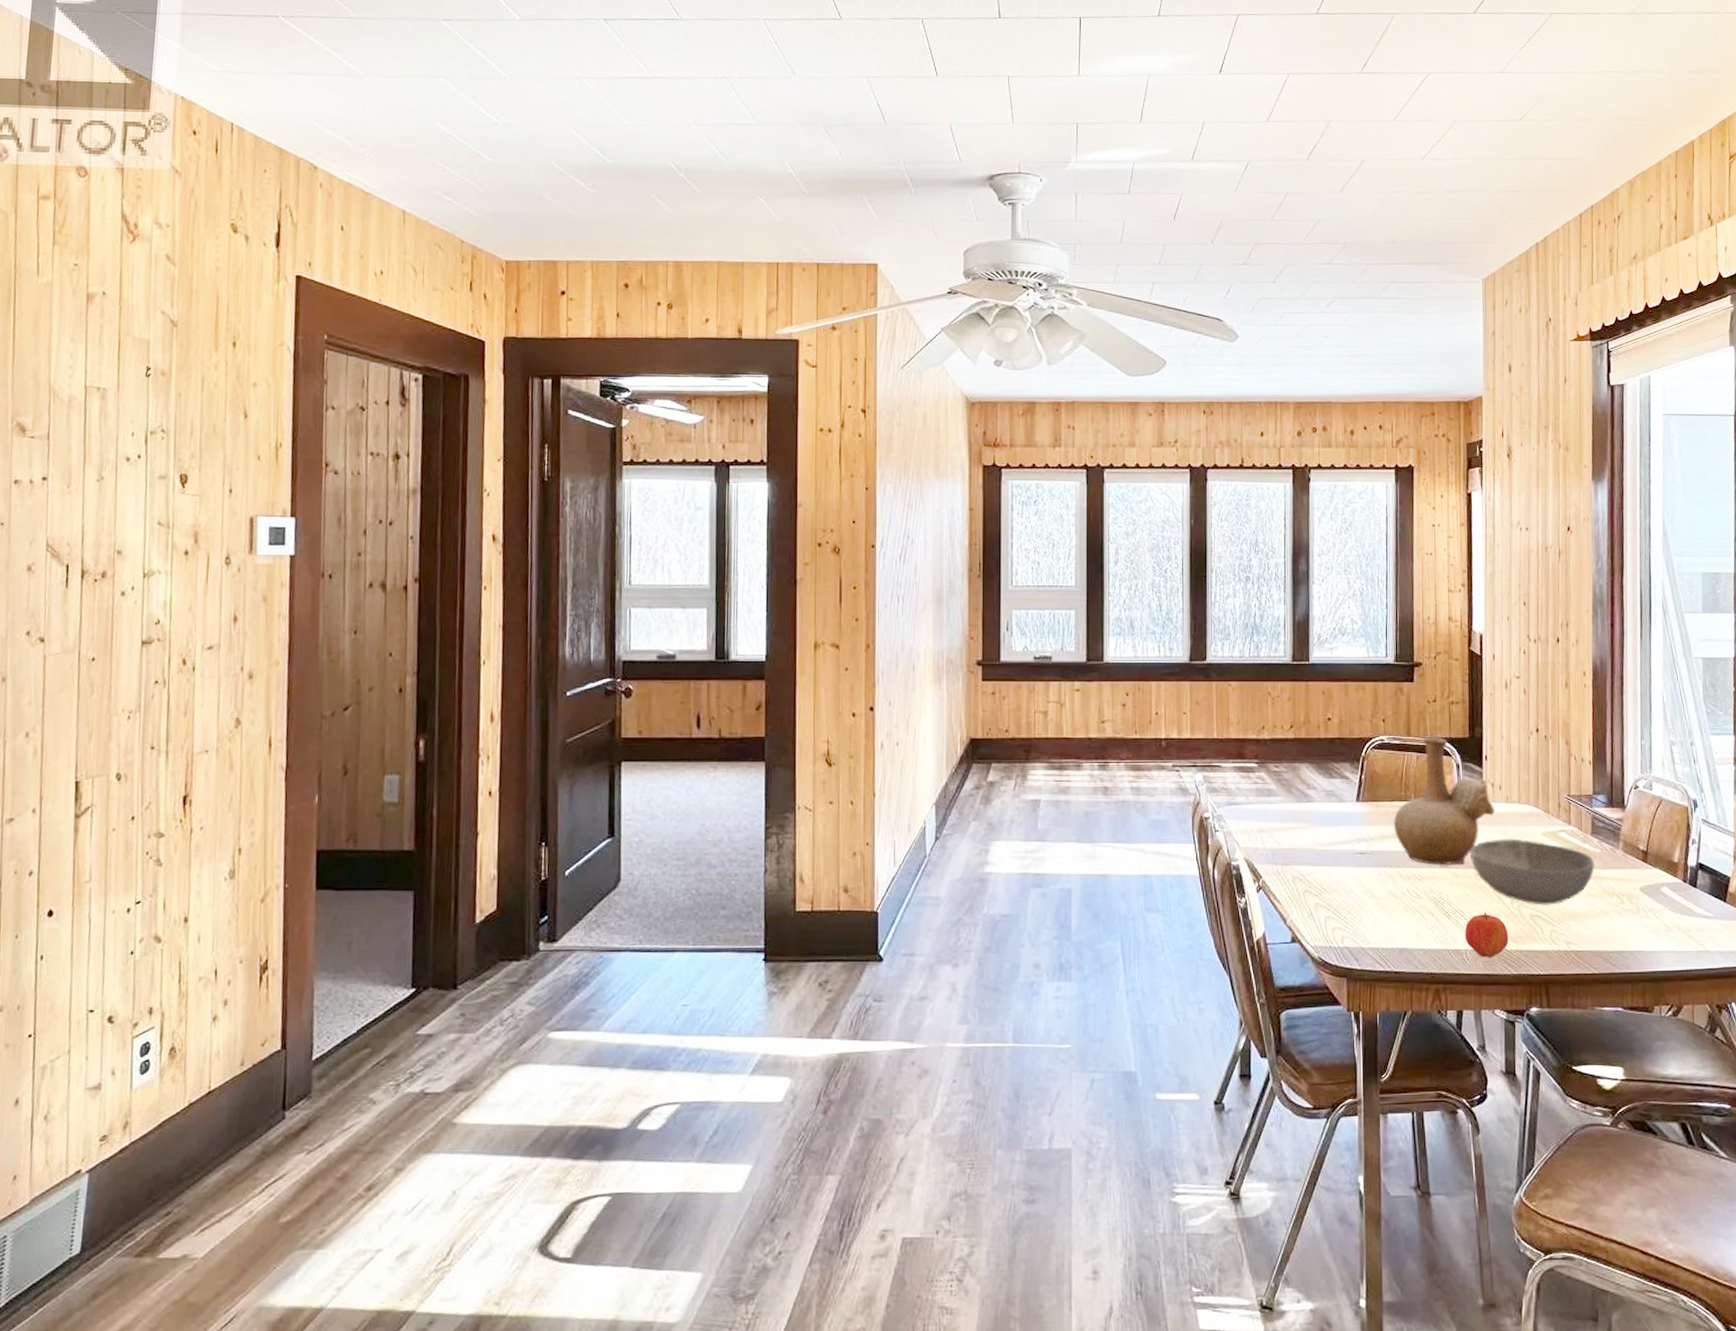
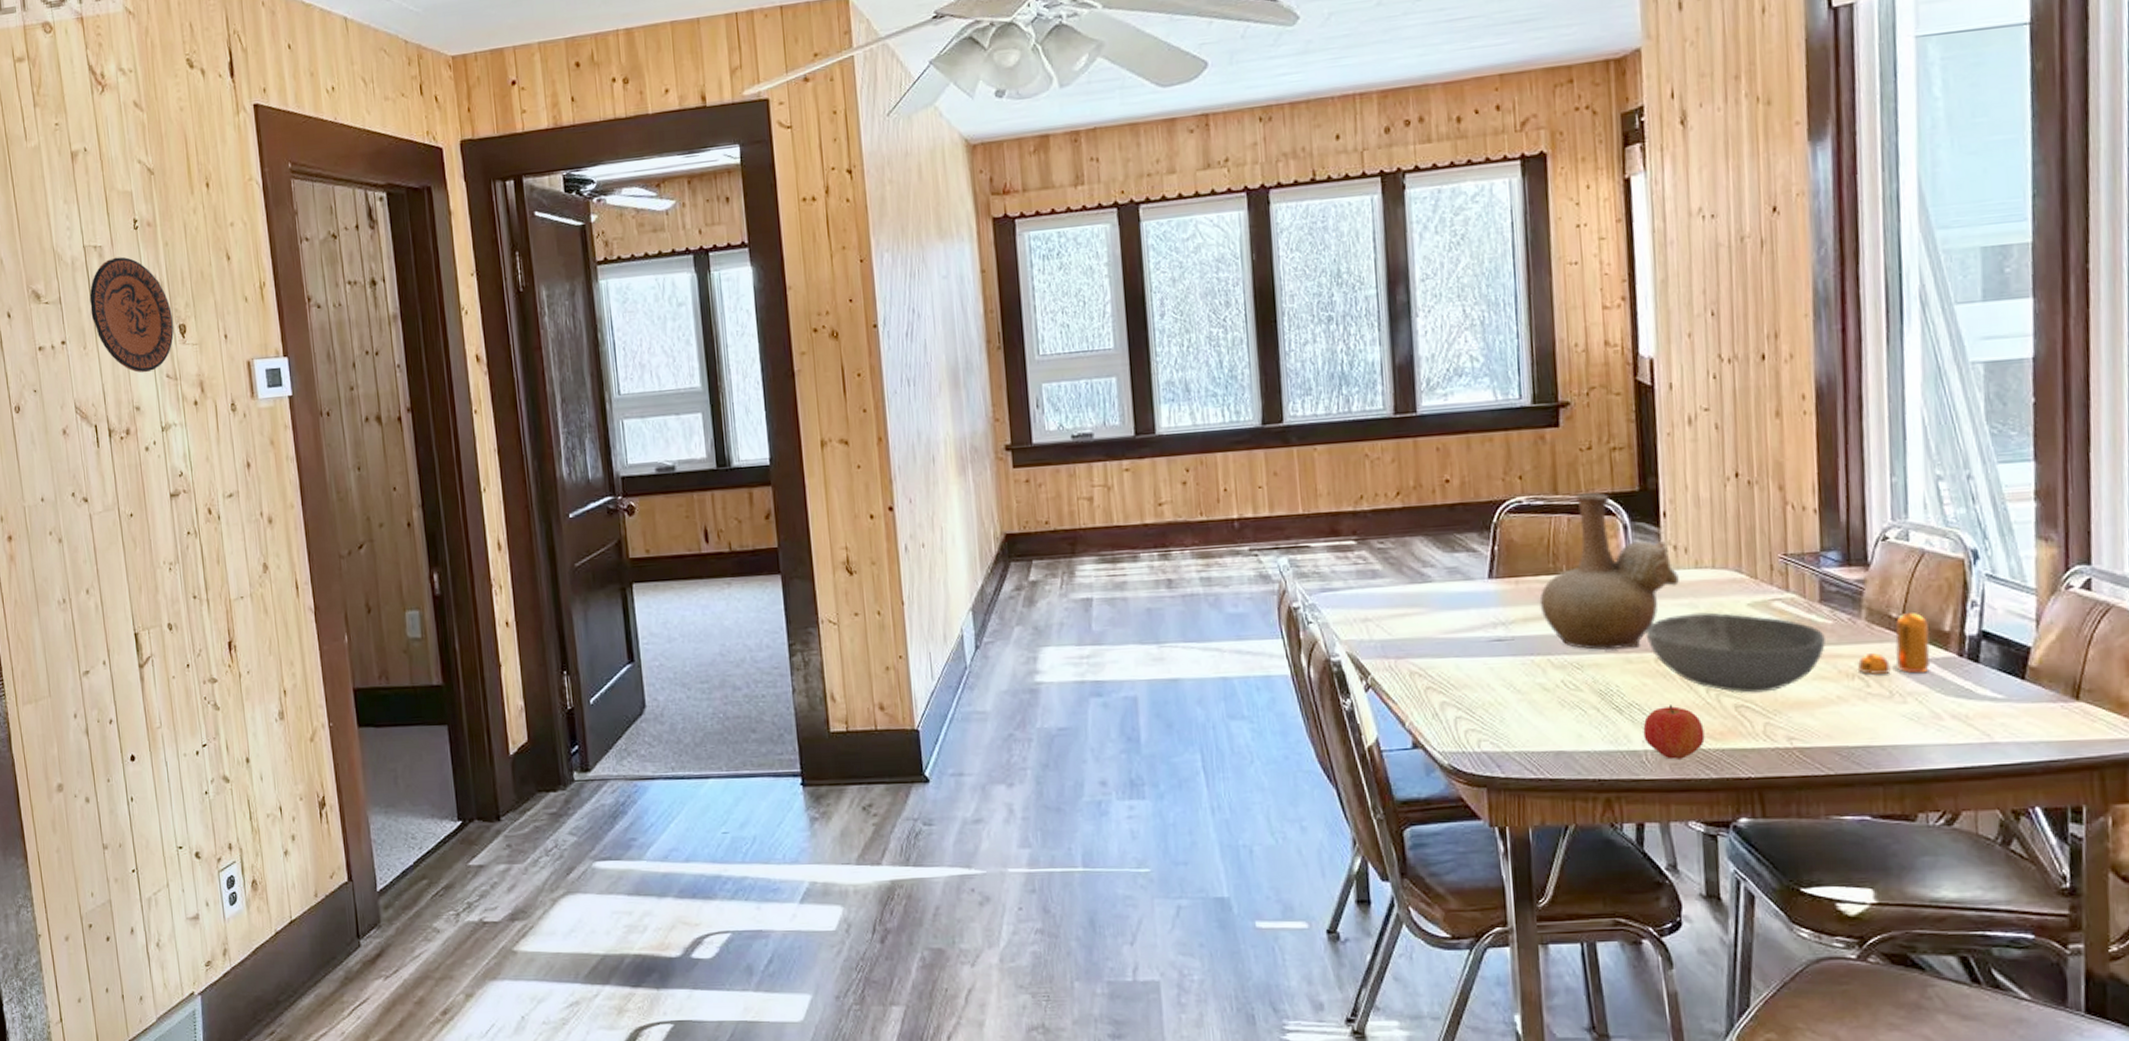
decorative plate: none [82,401,175,518] -> present [89,256,174,373]
pepper shaker: none [1616,845,1665,894] -> present [1858,611,1930,674]

